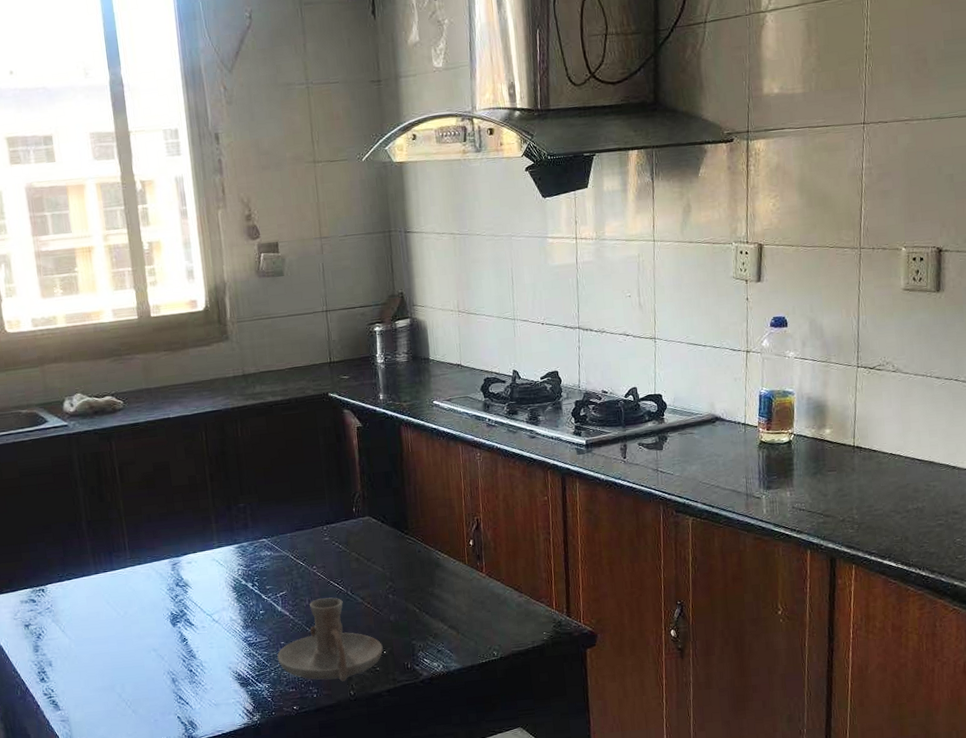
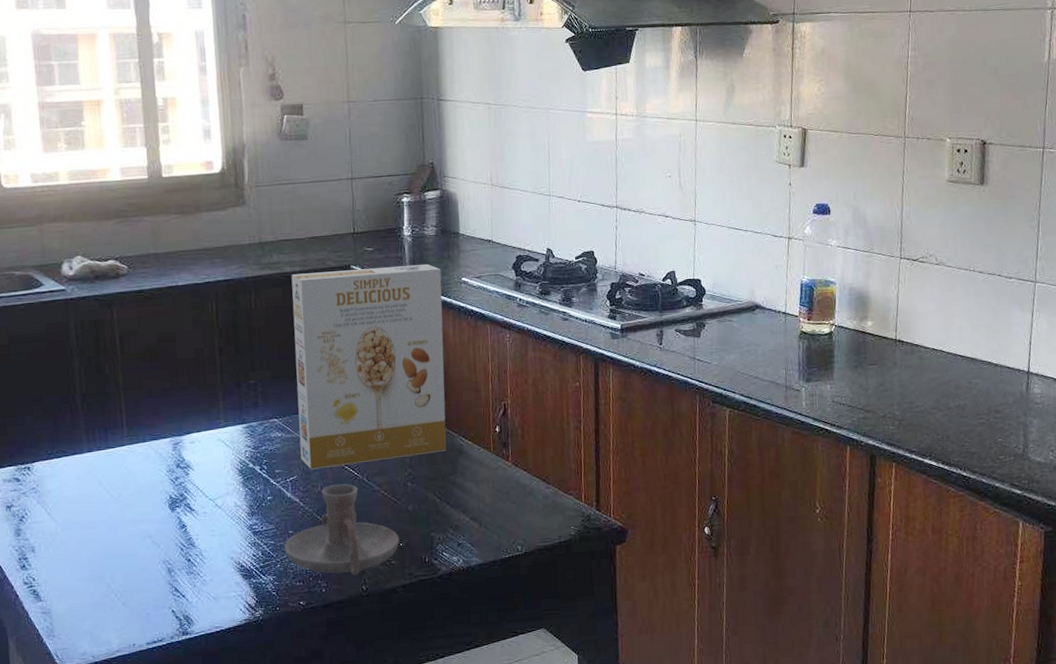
cereal box: none [273,389,424,585] -> present [291,263,447,470]

